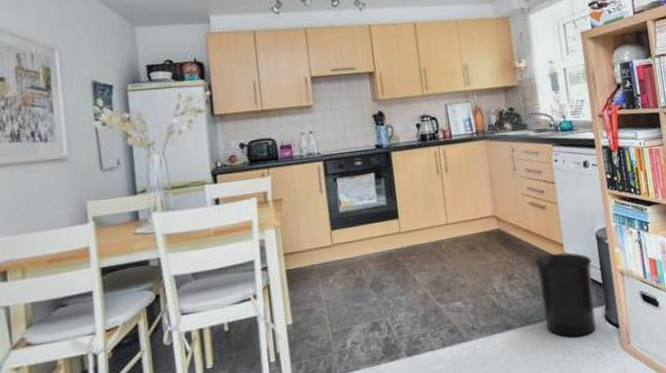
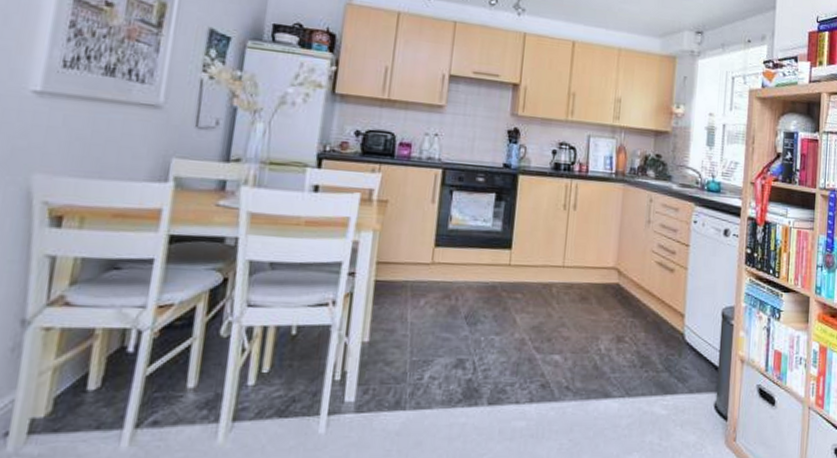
waste bin: present [534,252,596,338] -> none [647,322,712,422]

